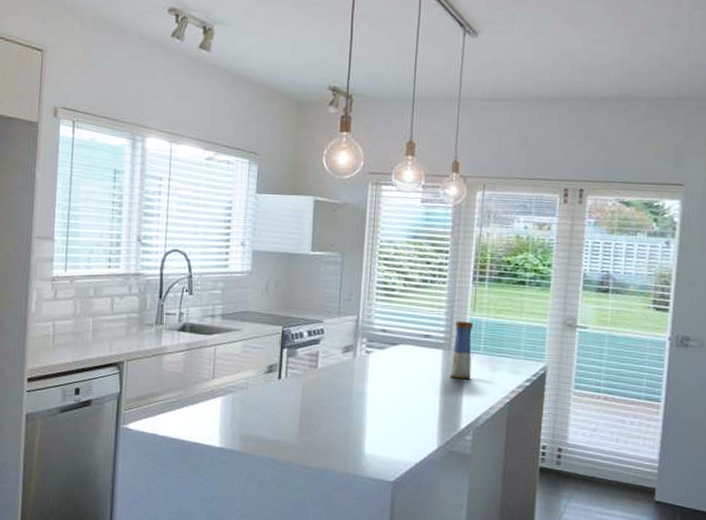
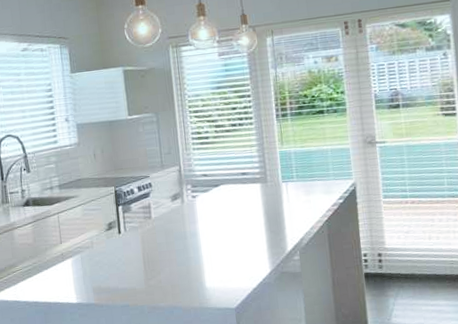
vase: present [450,321,474,380] -> none [267,154,289,207]

